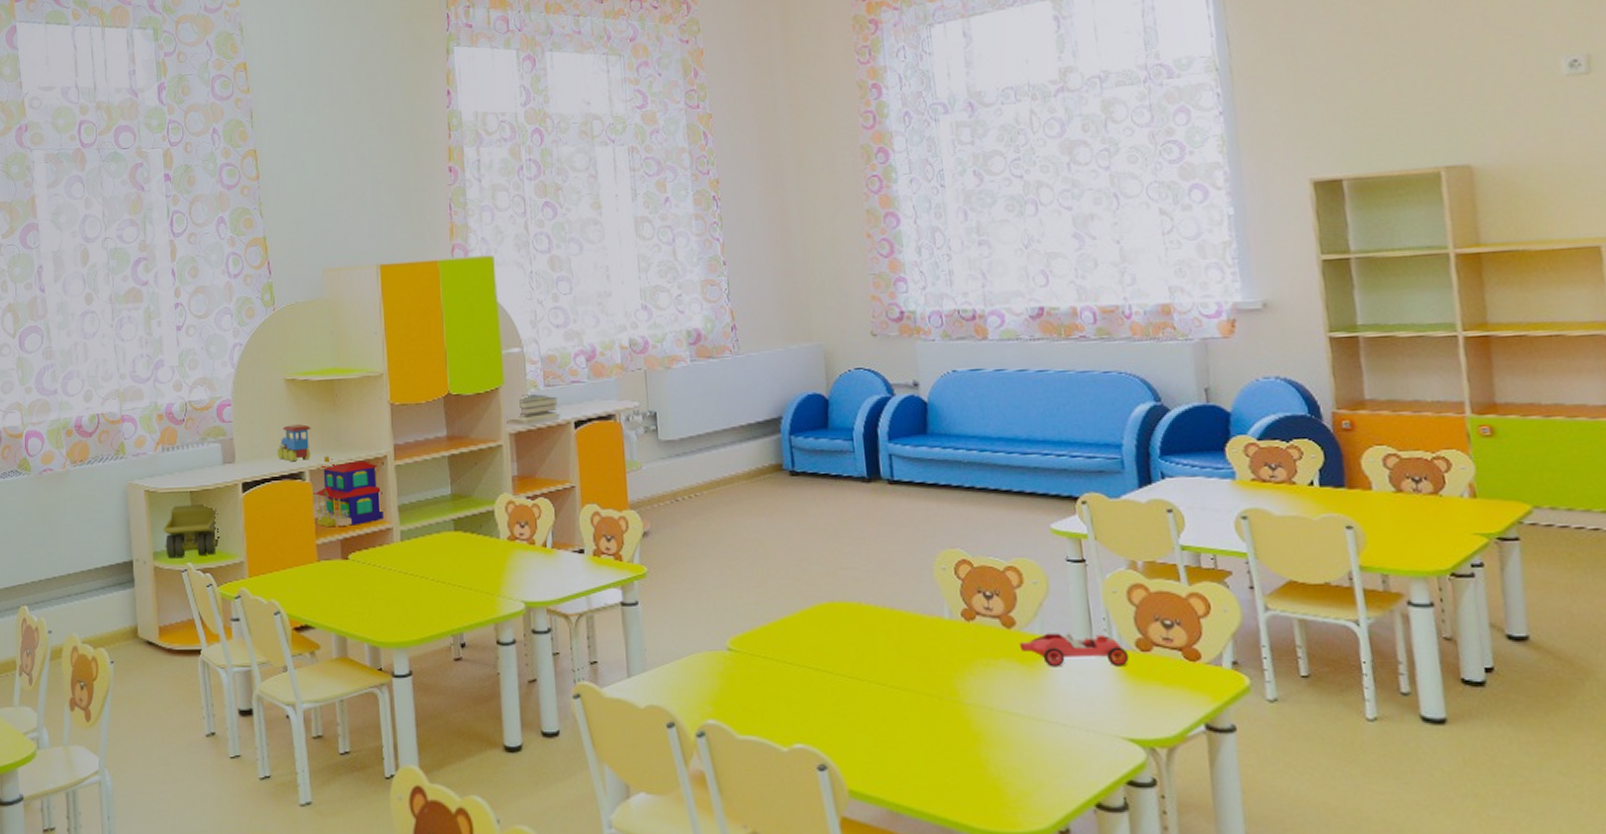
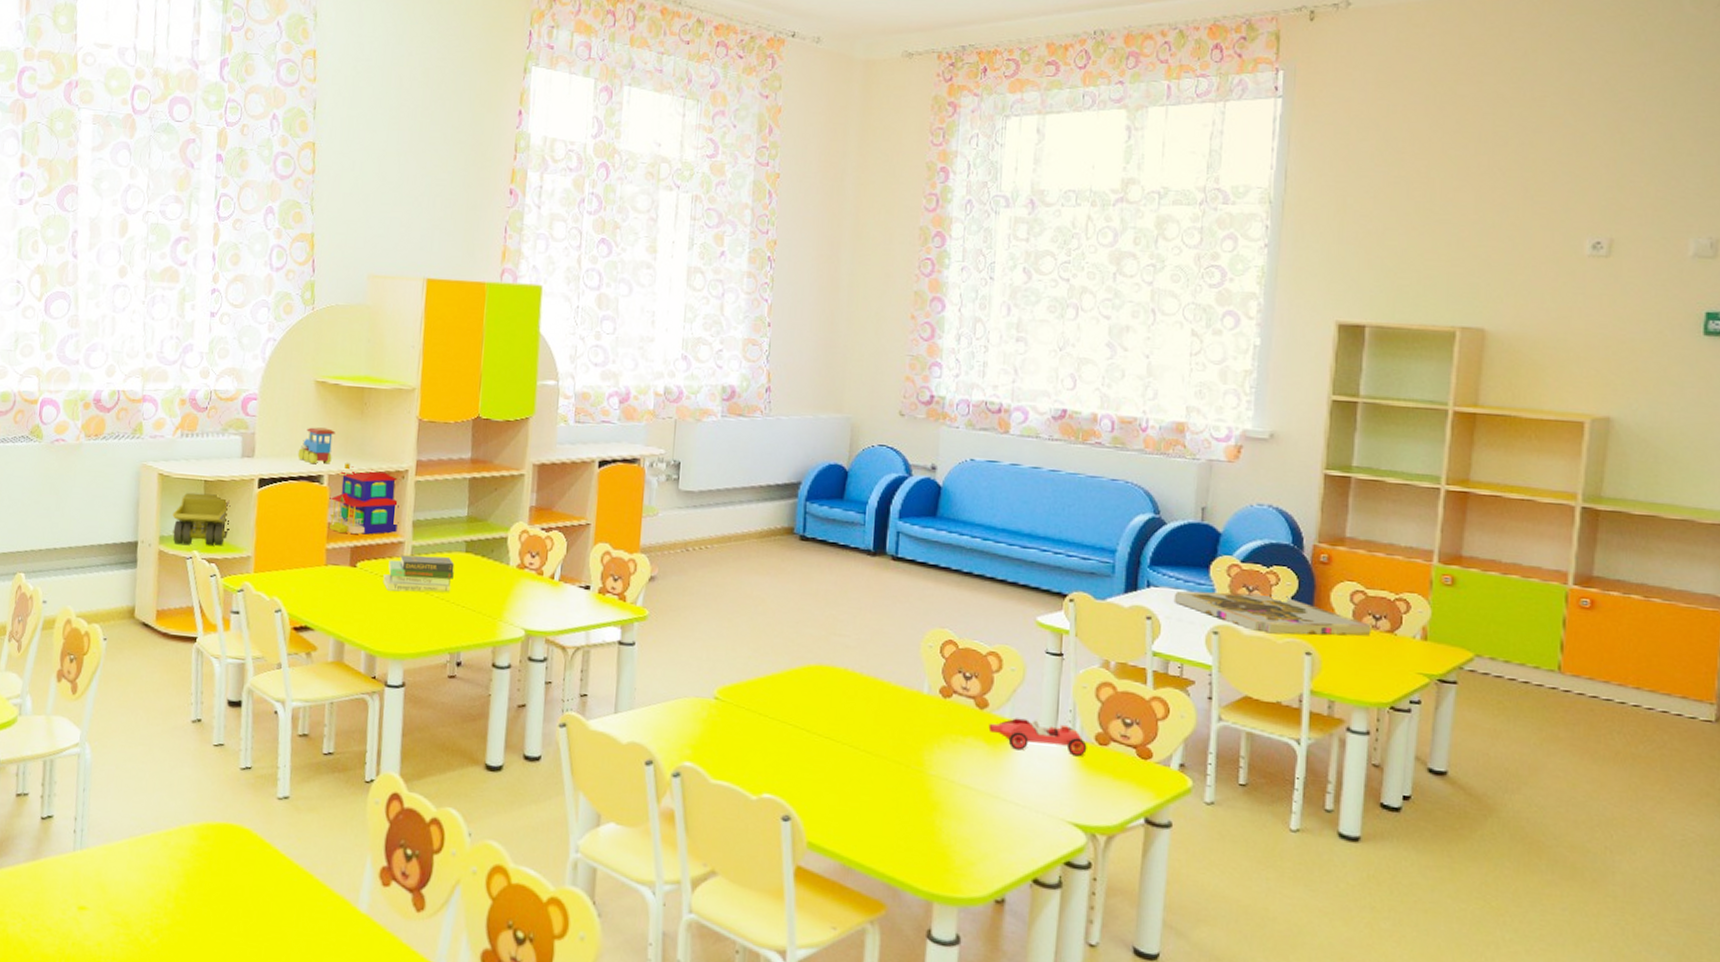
books: none [376,537,446,579] -> present [383,555,455,593]
books: present [506,394,560,426] -> none [532,428,586,460]
puzzle: none [1191,470,1414,512] -> present [1173,591,1372,637]

